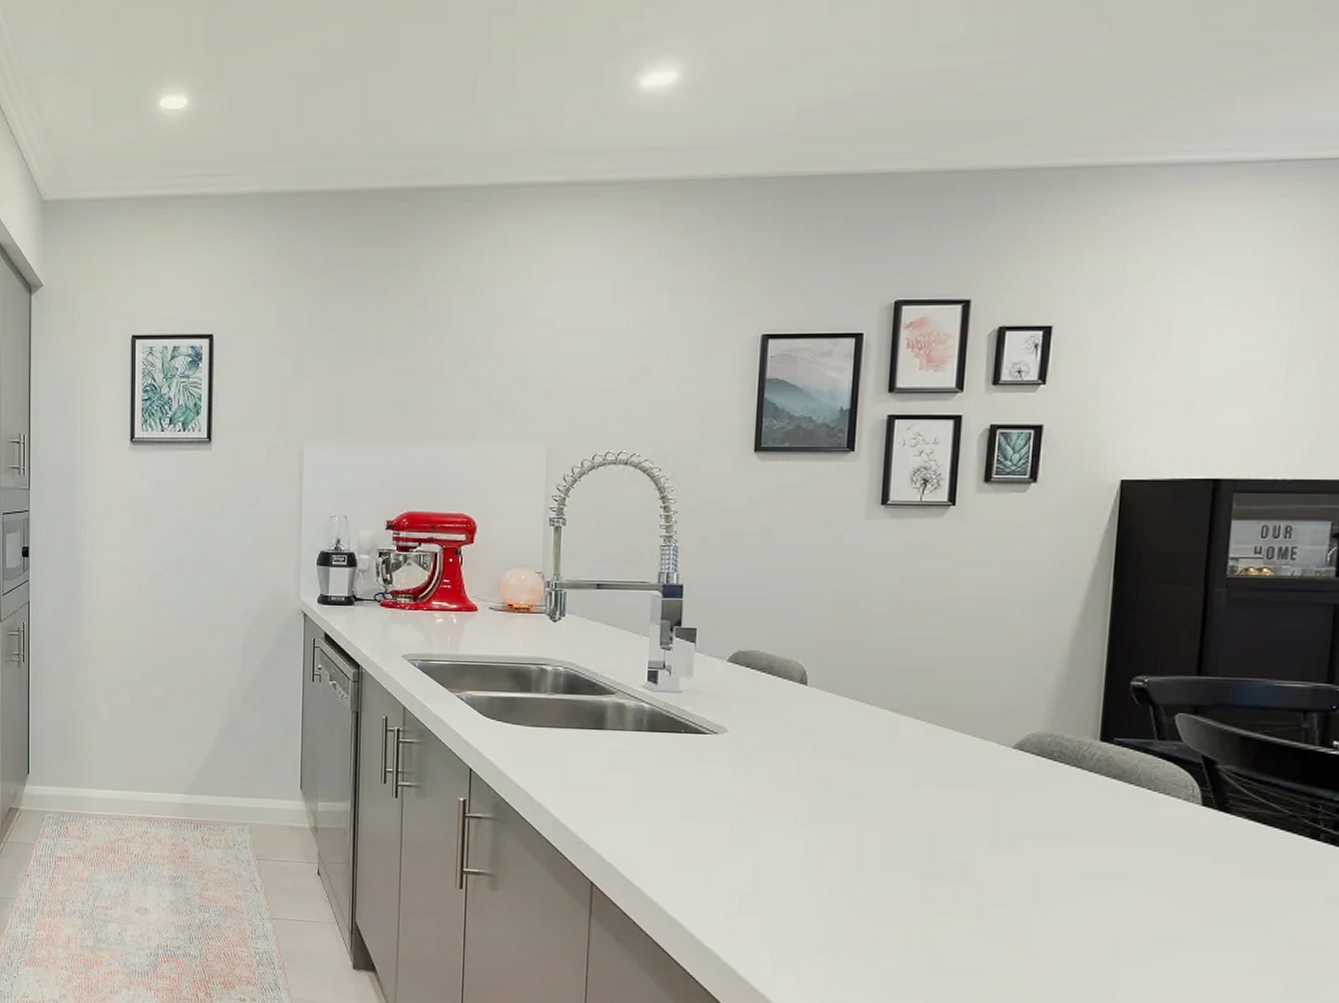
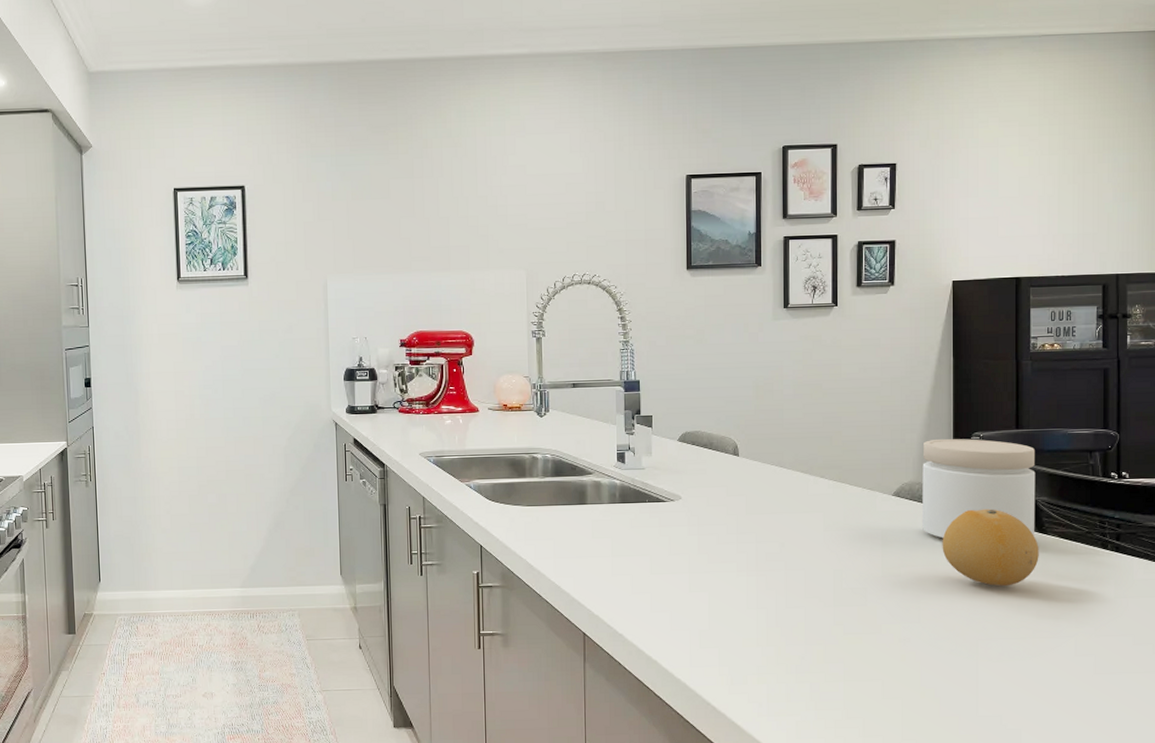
jar: none [1052,681,1224,814] -> present [922,438,1036,539]
fruit: none [1077,773,1218,876] -> present [942,509,1039,587]

